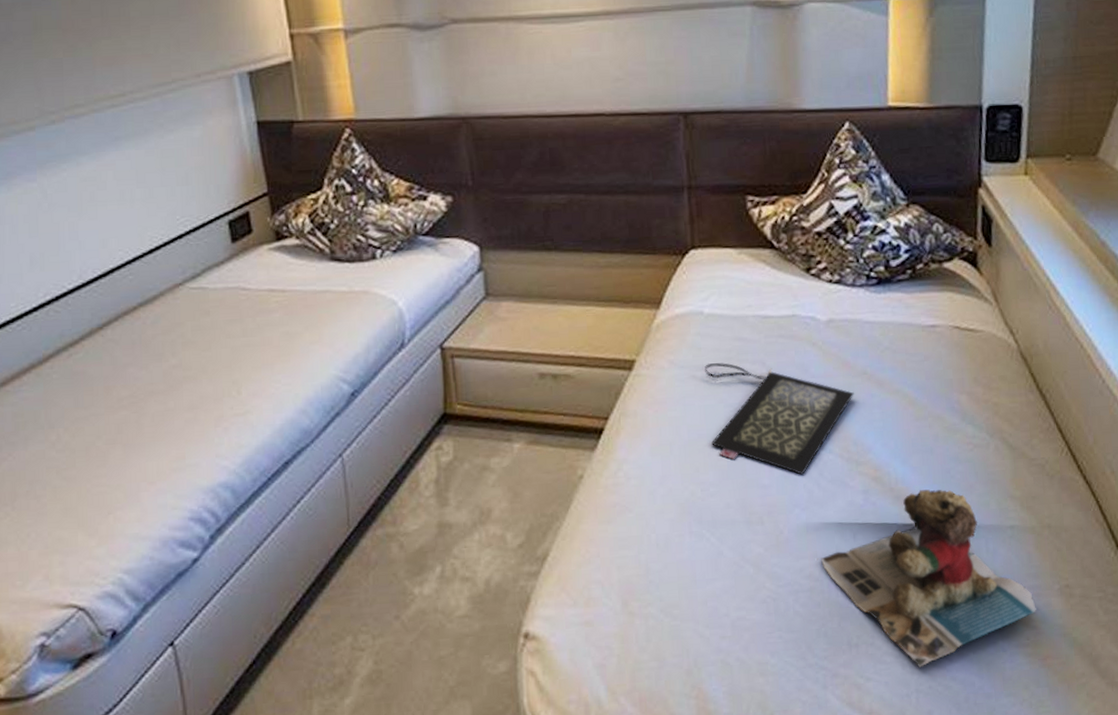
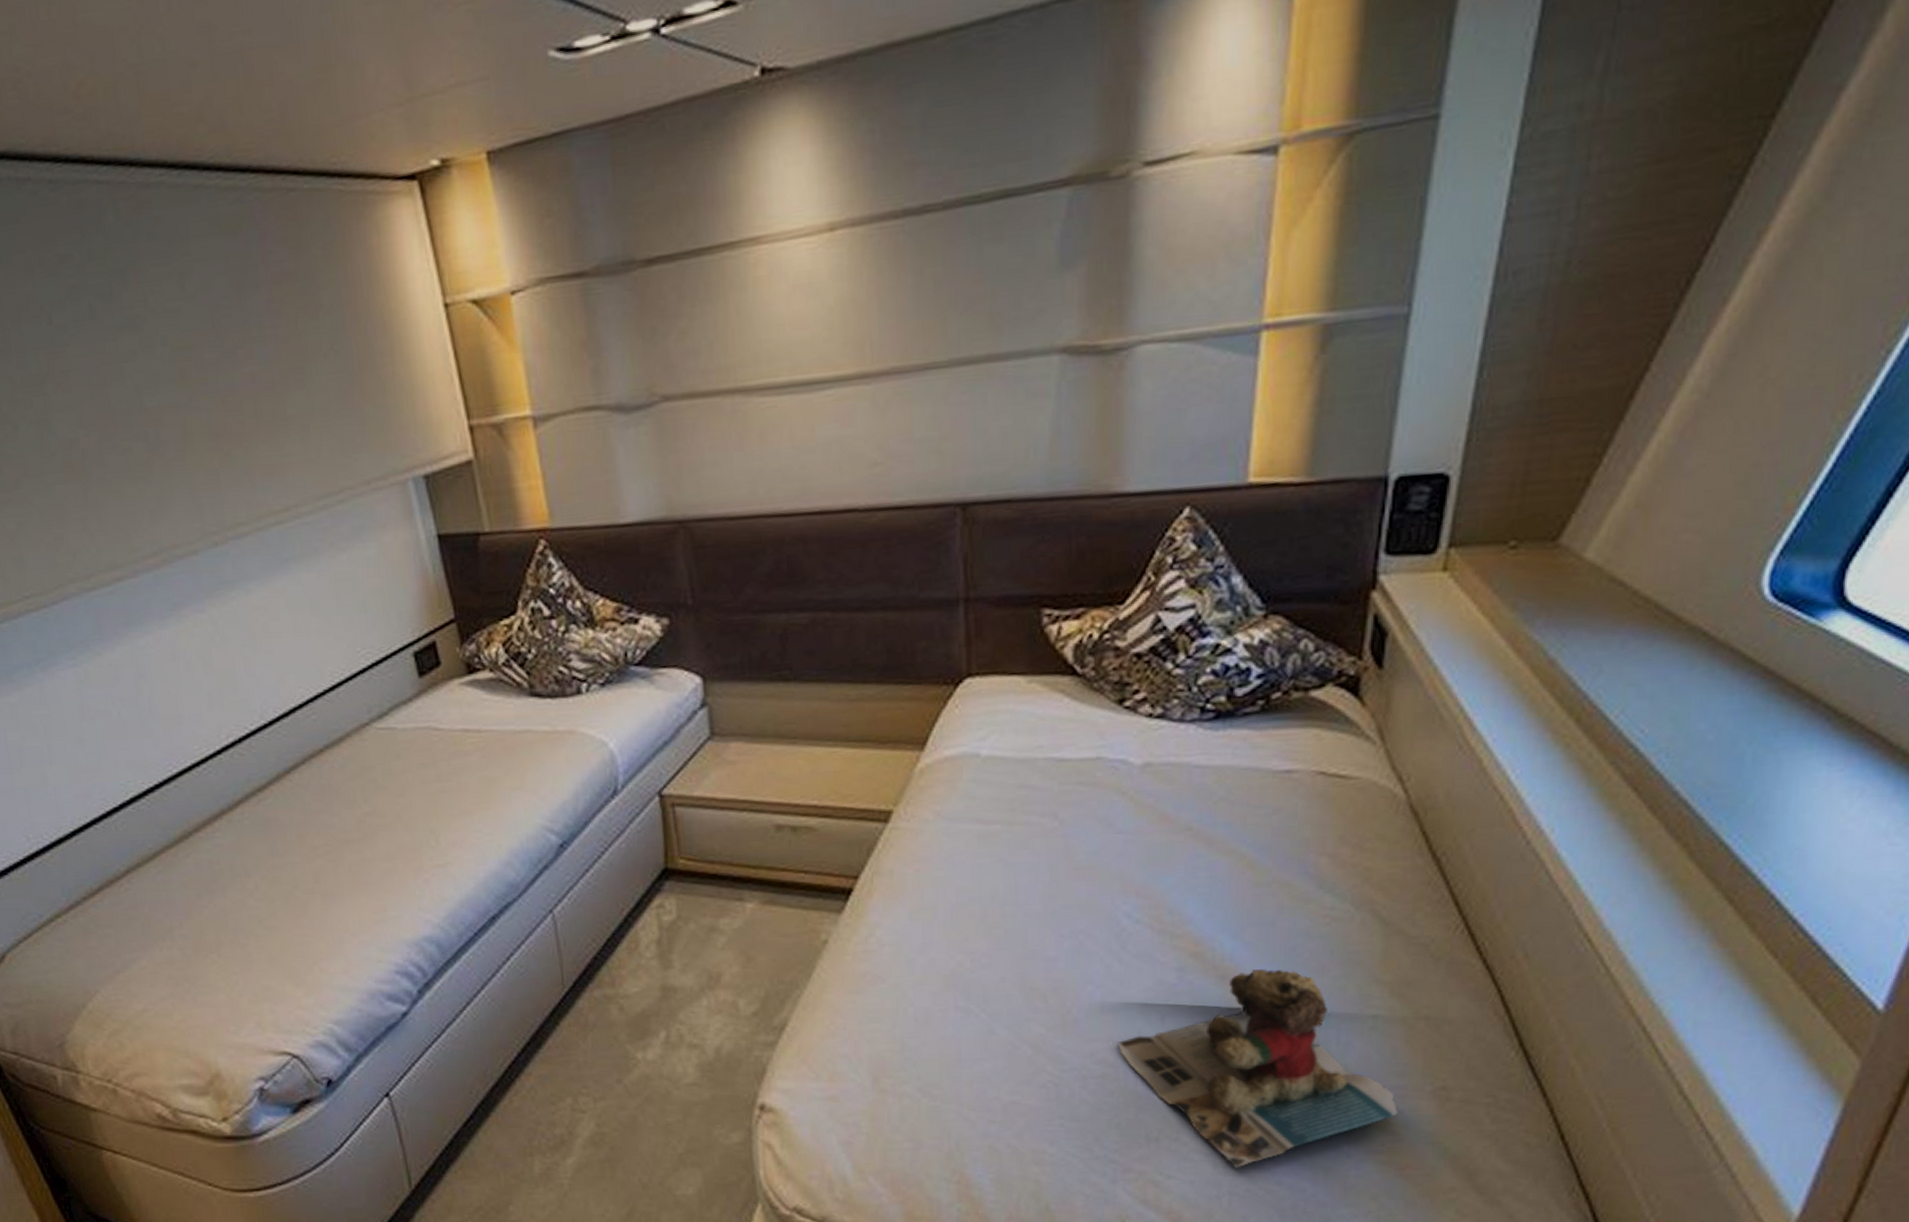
clutch bag: present [705,363,854,475] -> none [980,815,1173,947]

